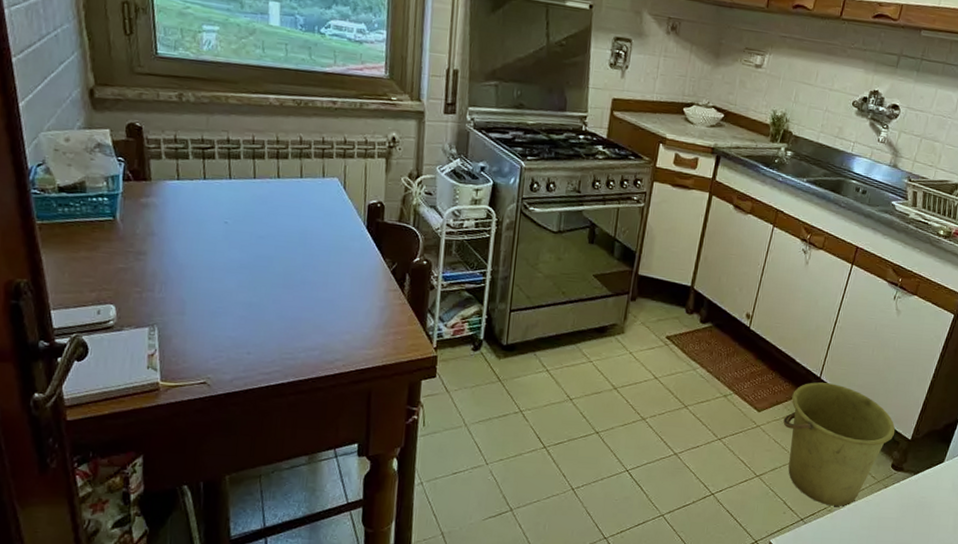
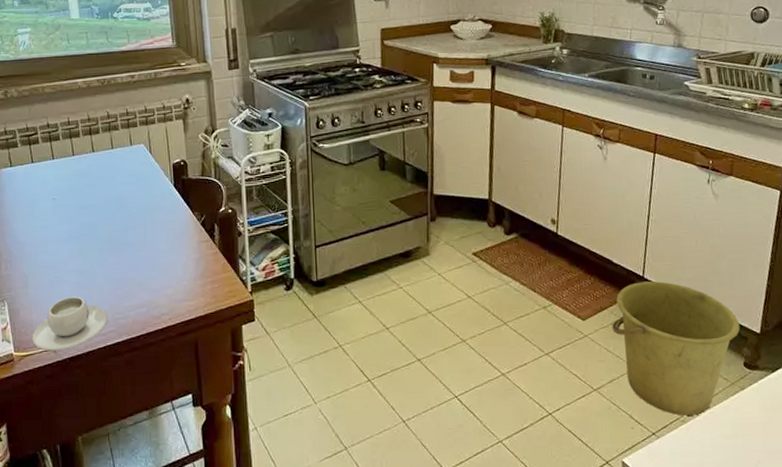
teacup: none [183,329,275,385] -> present [32,296,108,351]

